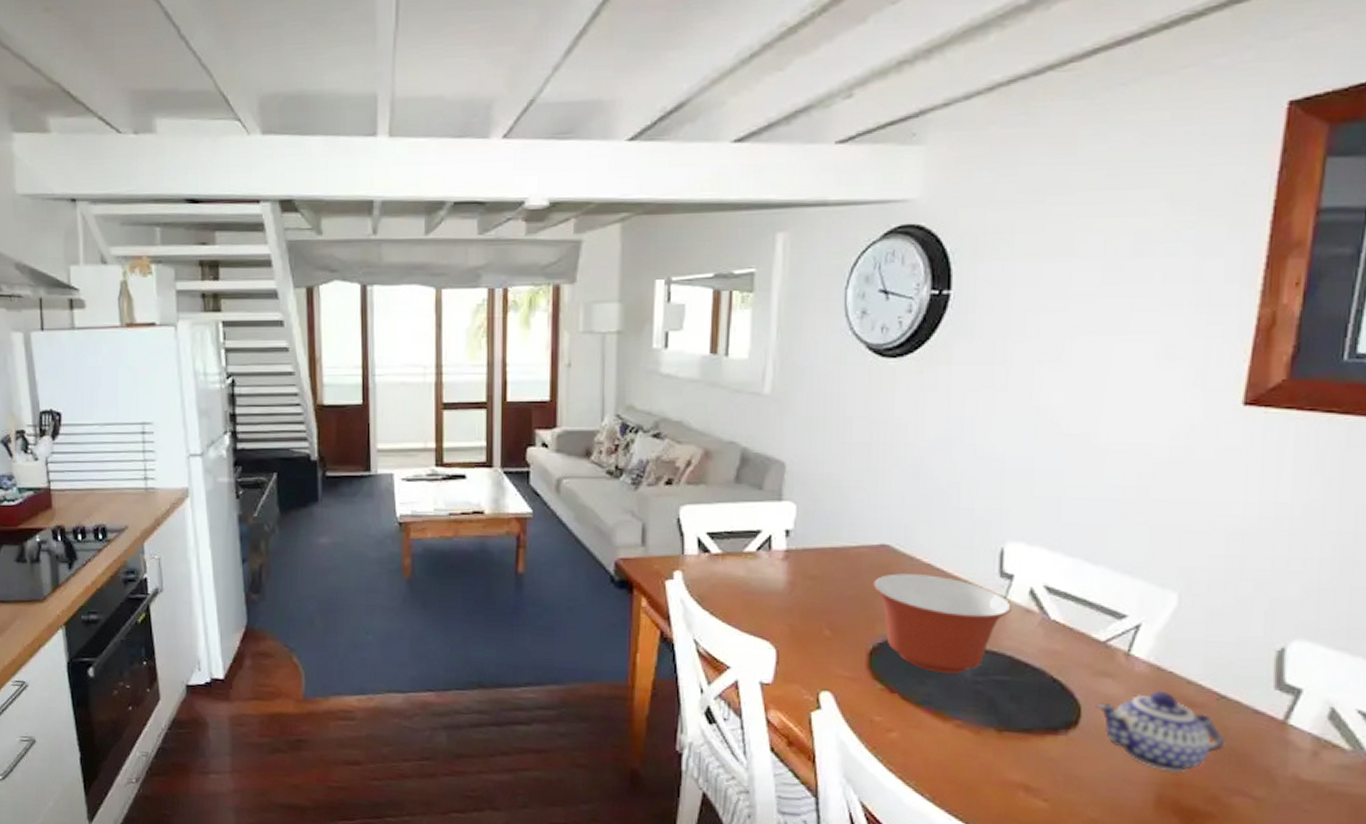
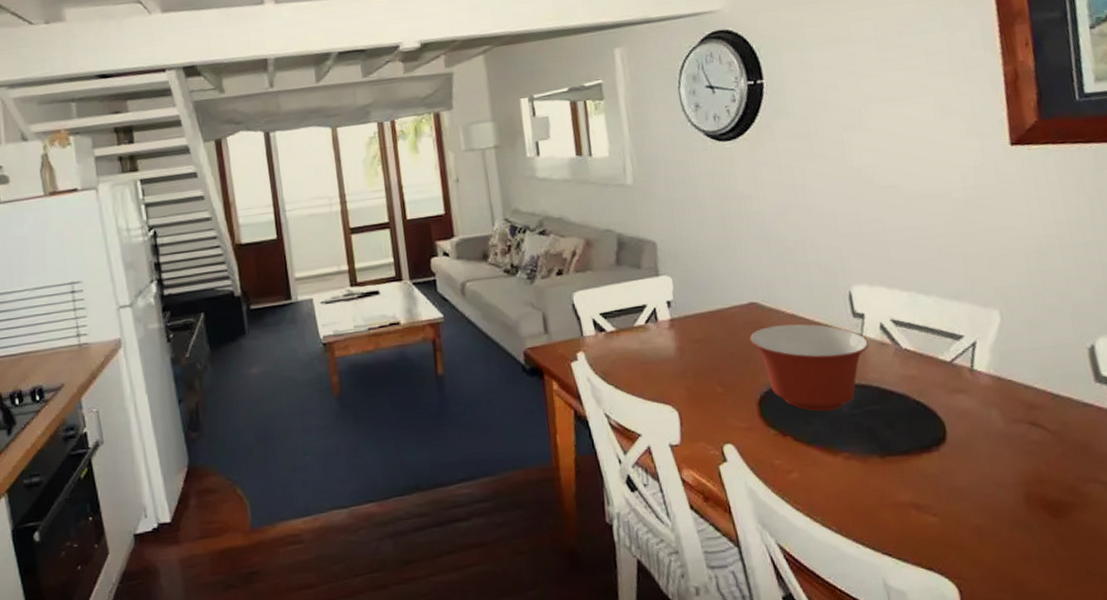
teapot: present [1096,690,1226,773] -> none [956,398,1069,471]

